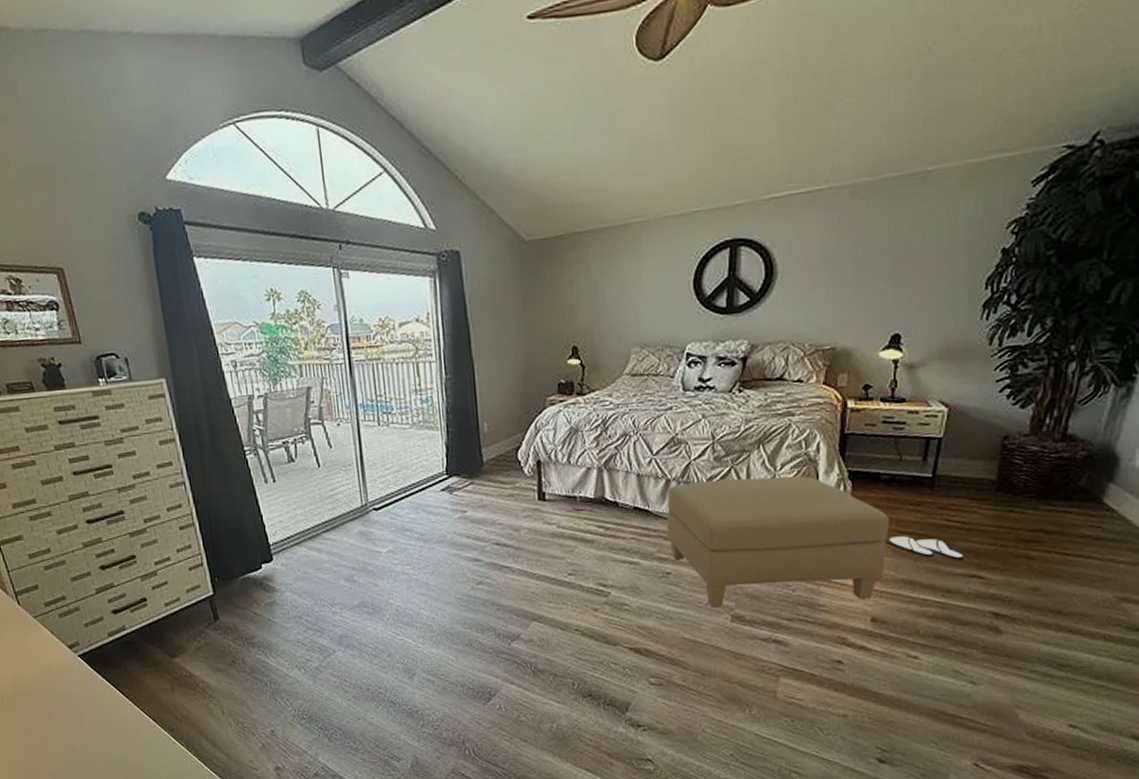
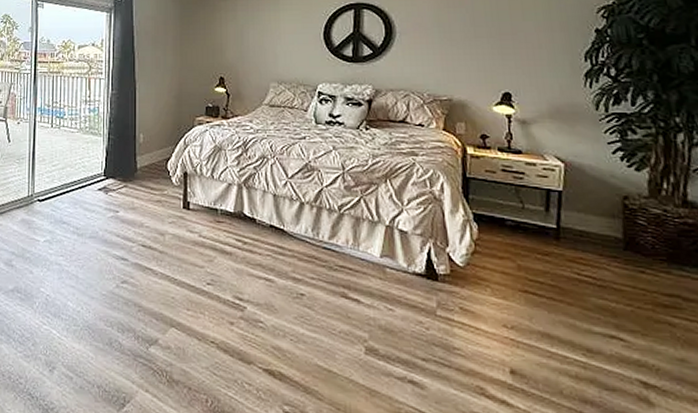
ottoman: present [666,475,890,608] -> none [300,207,520,348]
slippers: present [887,536,965,560] -> none [518,284,602,318]

